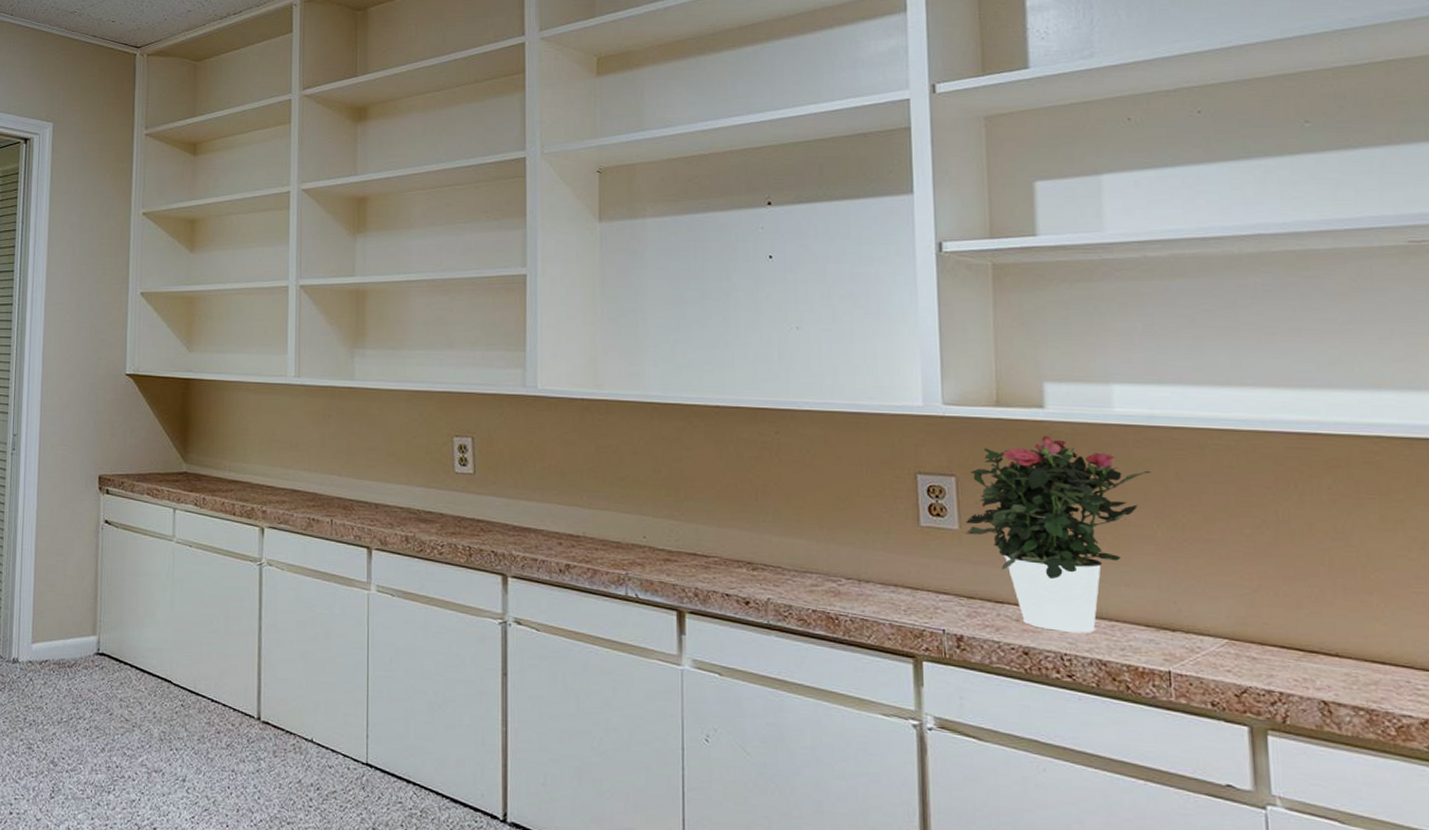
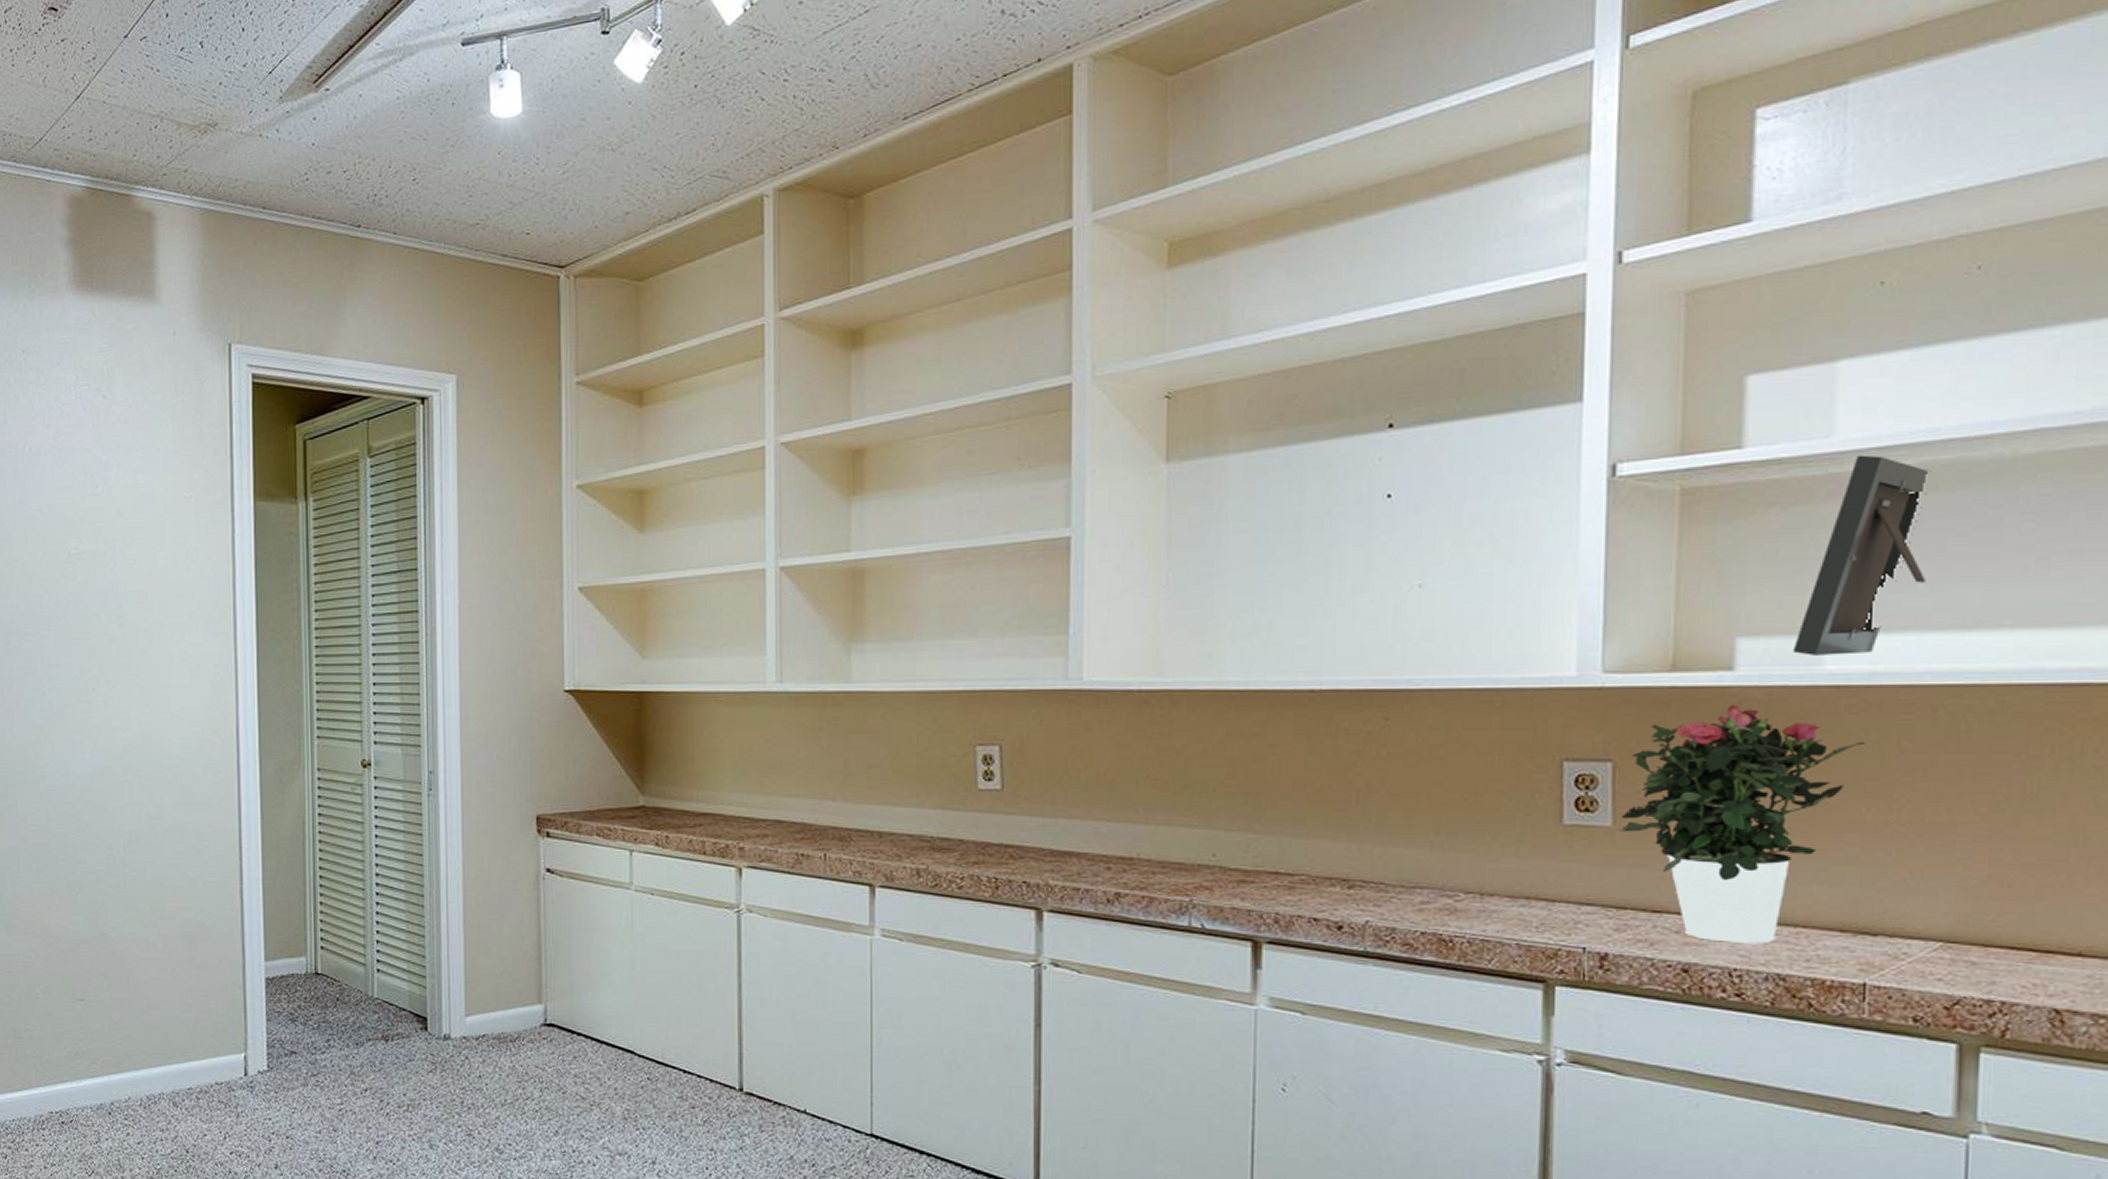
picture frame: none [1088,246,1184,401] -> present [1792,455,1932,655]

